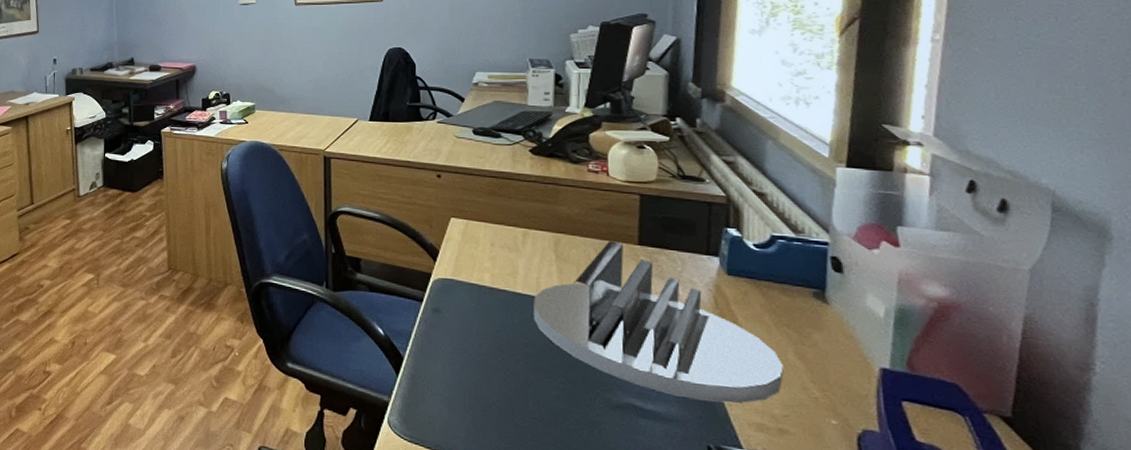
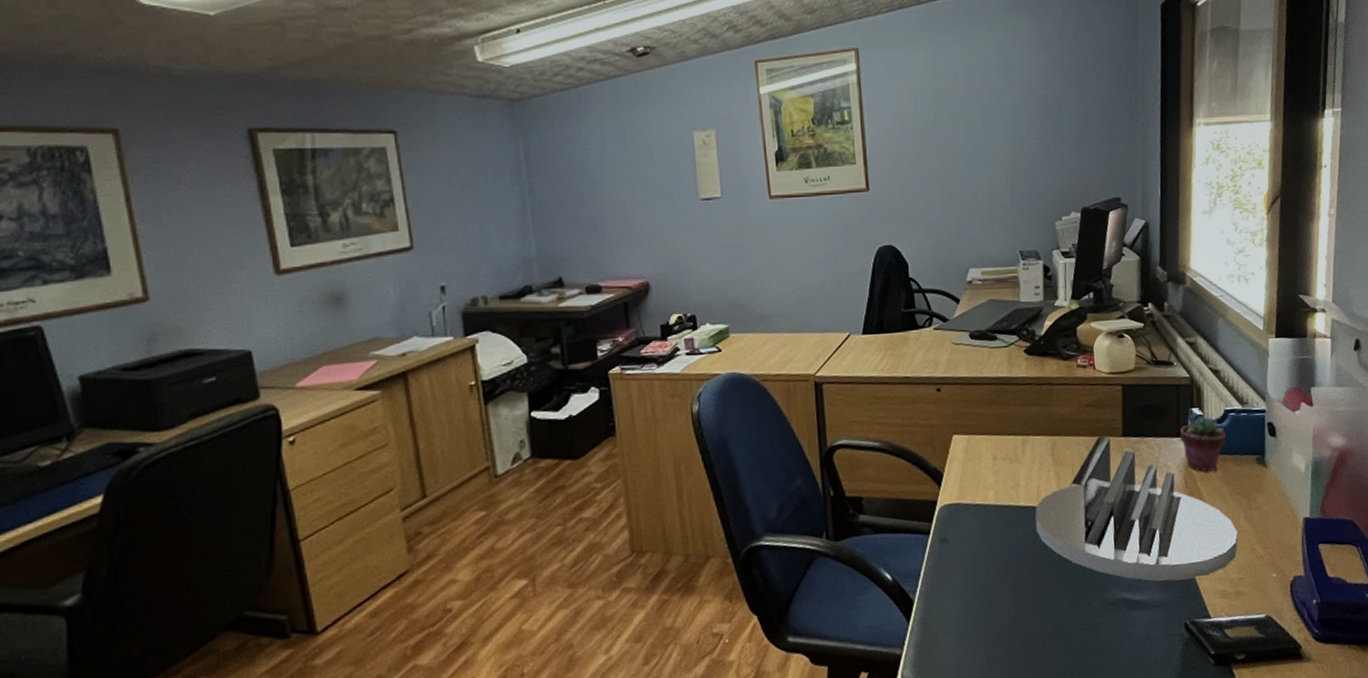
potted succulent: none [711,237,772,298] -> present [1180,415,1226,473]

